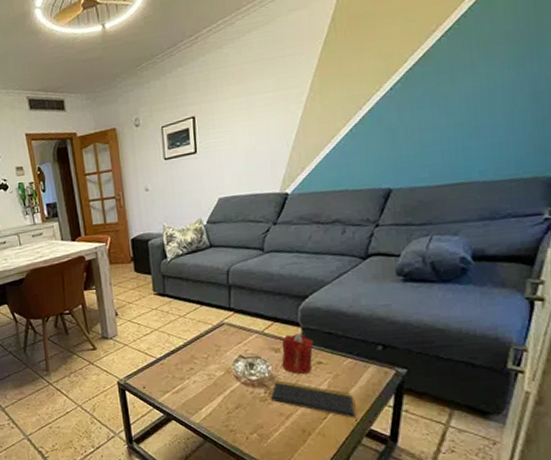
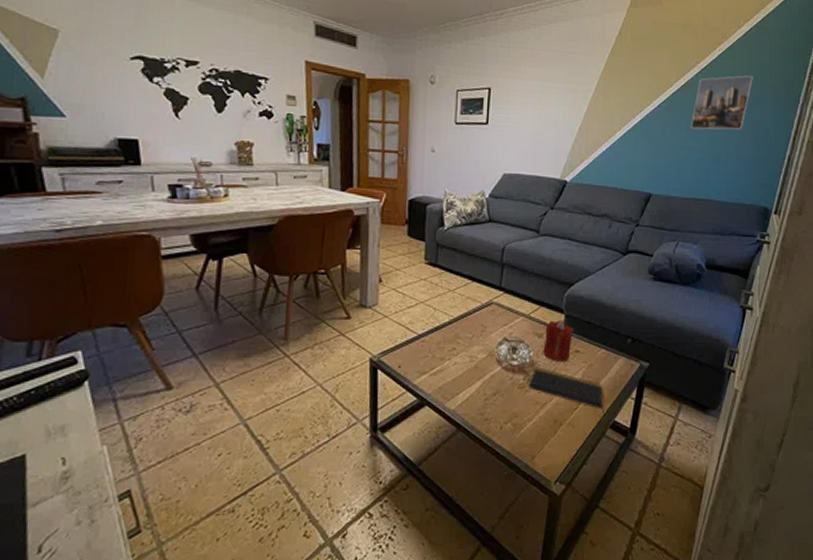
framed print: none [437,18,524,105] -> present [691,75,753,130]

